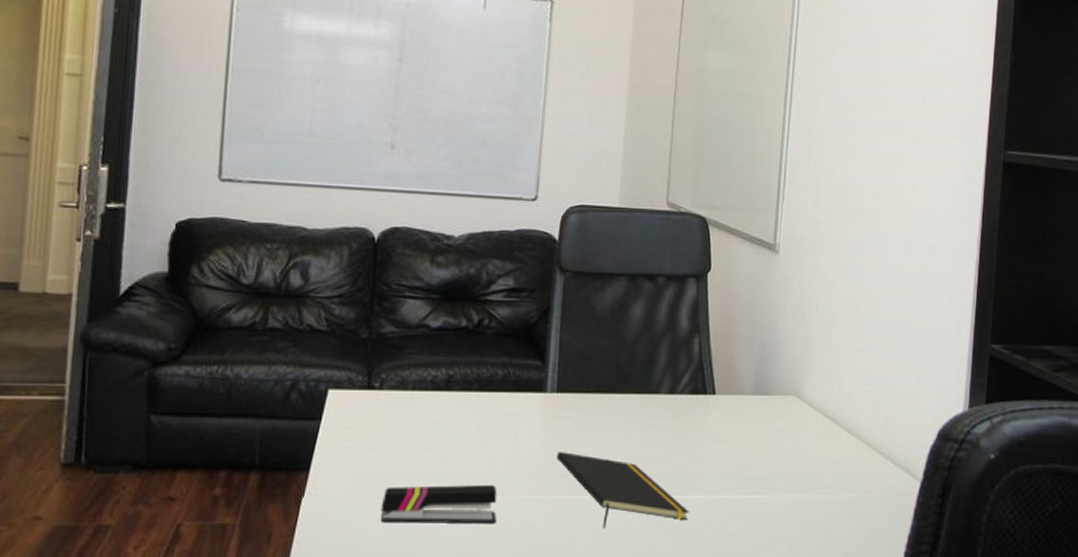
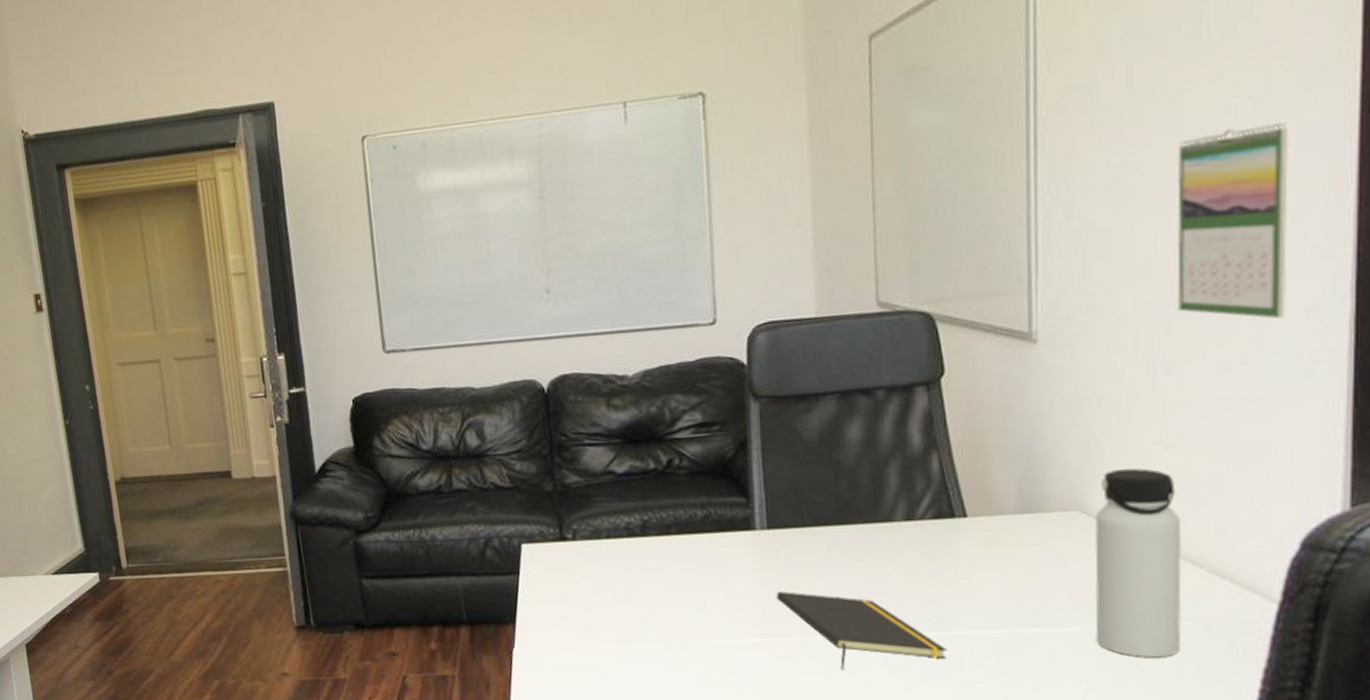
stapler: present [381,484,497,524] -> none [592,628,716,670]
water bottle: none [799,363,863,524] -> present [1095,468,1182,658]
calendar: none [873,111,948,259] -> present [1176,122,1290,319]

